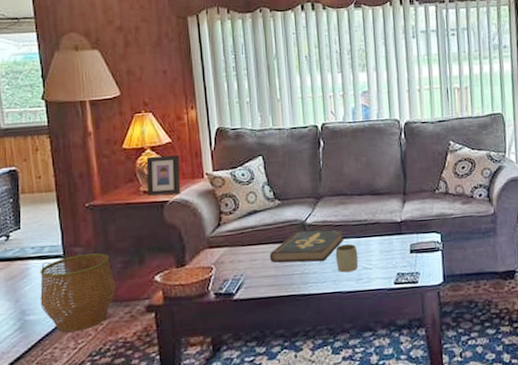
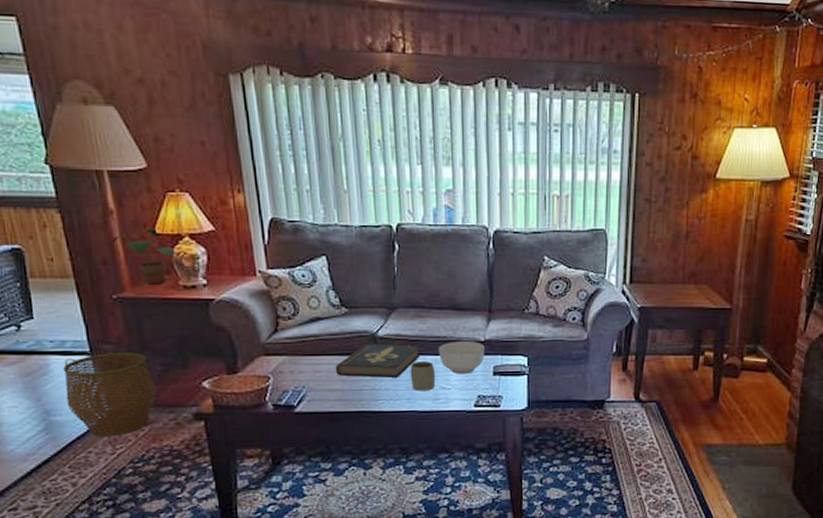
potted plant: none [88,143,139,194] -> present [111,227,176,286]
picture frame: present [146,155,181,196] -> none [185,246,229,293]
bowl: none [359,222,402,254] -> present [437,340,485,374]

